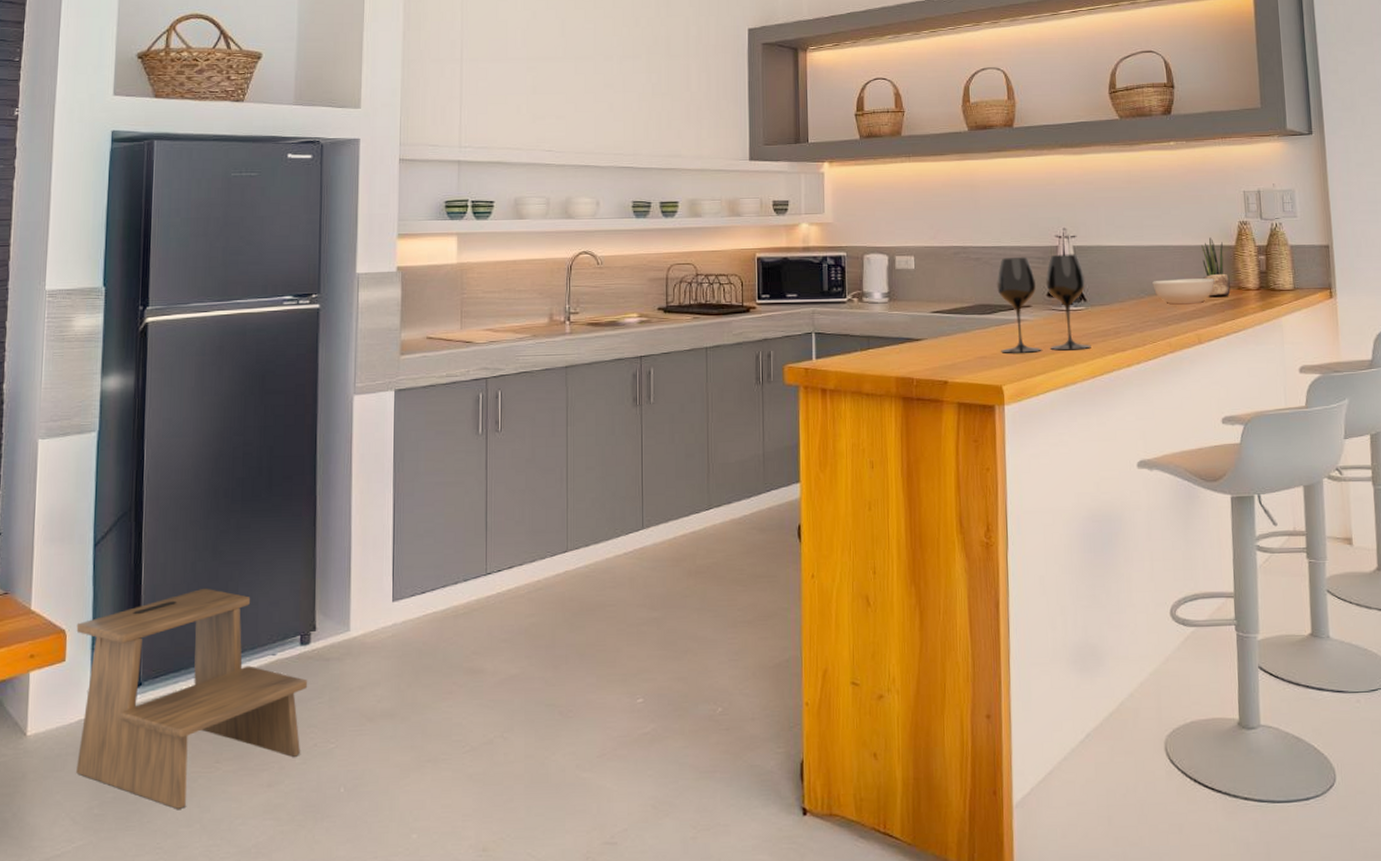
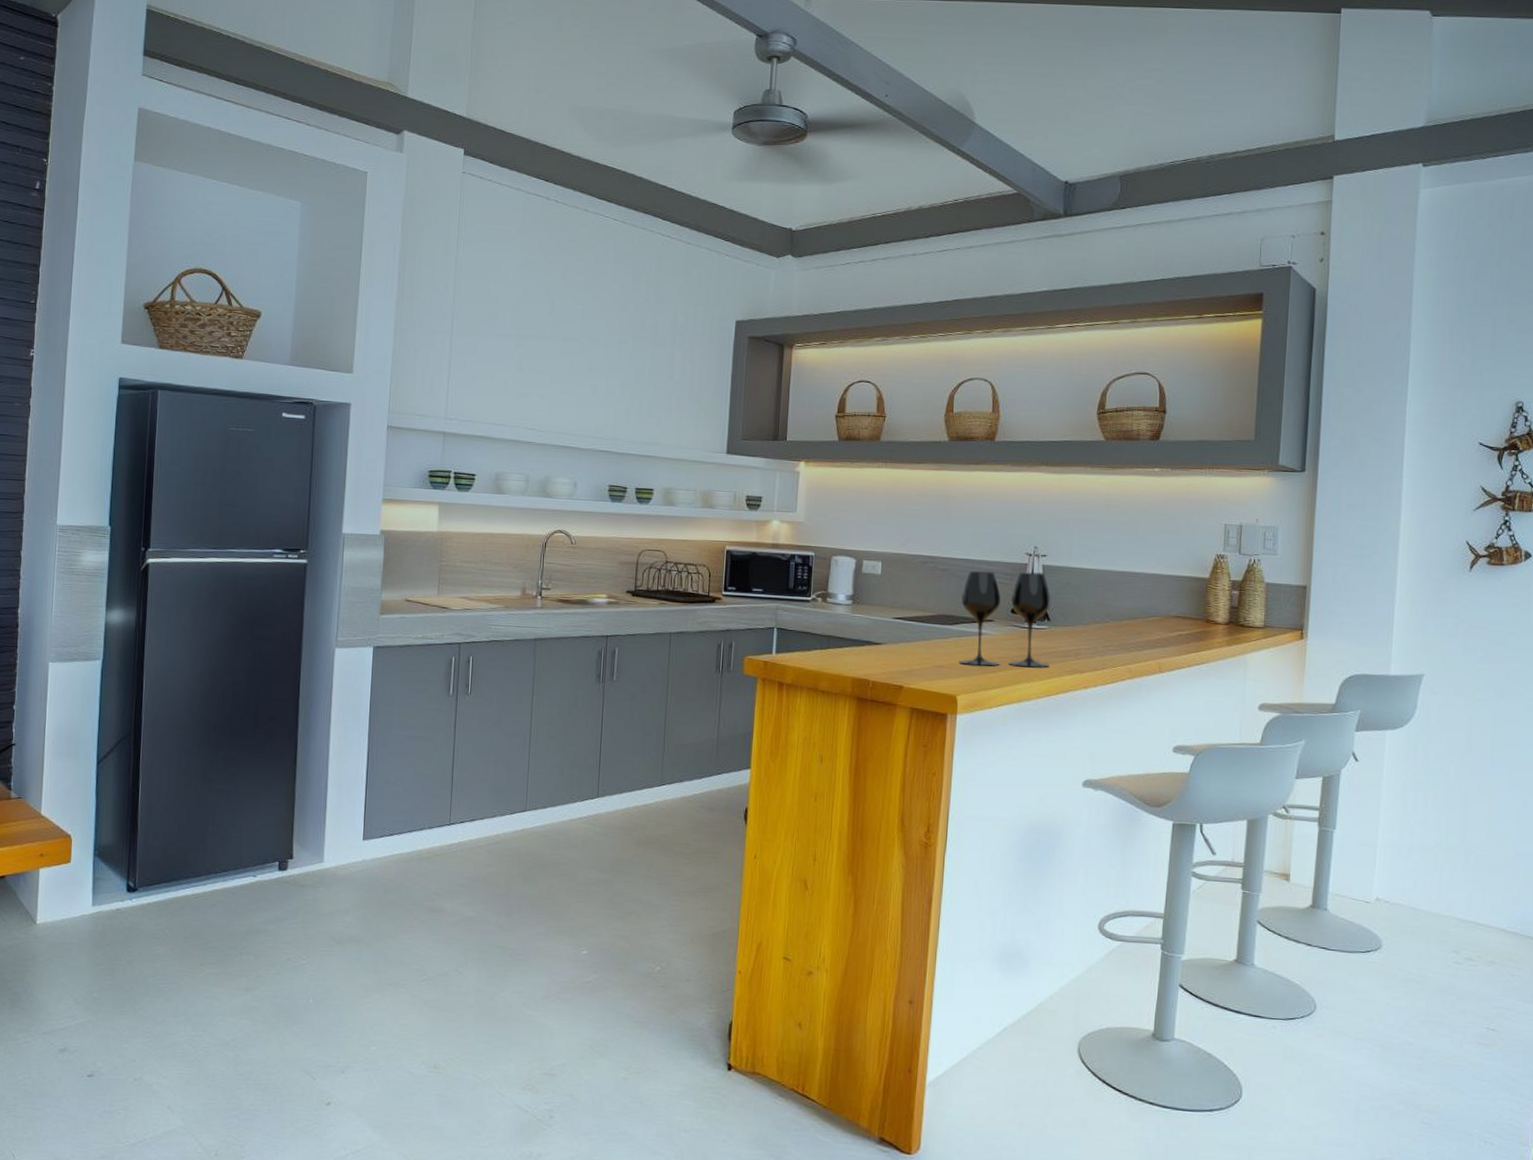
step stool: present [76,588,308,809] -> none [79,810,284,1001]
bowl: present [1151,278,1216,305] -> none [1118,606,1184,633]
potted plant: present [1201,237,1231,298] -> none [1171,568,1199,629]

